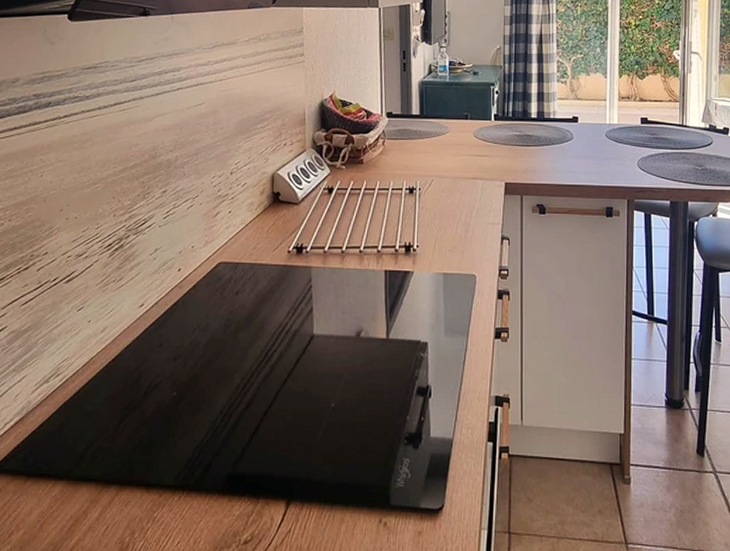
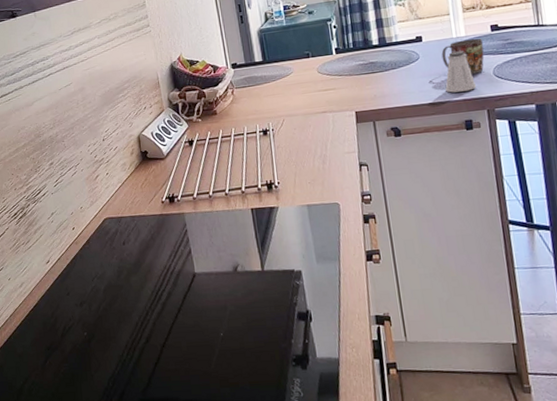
saltshaker: none [593,138,620,178] -> present [445,51,476,93]
mug: none [594,127,632,163] -> present [441,38,484,74]

